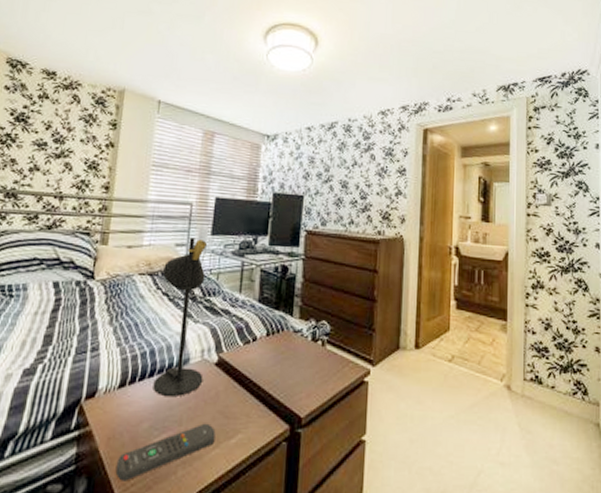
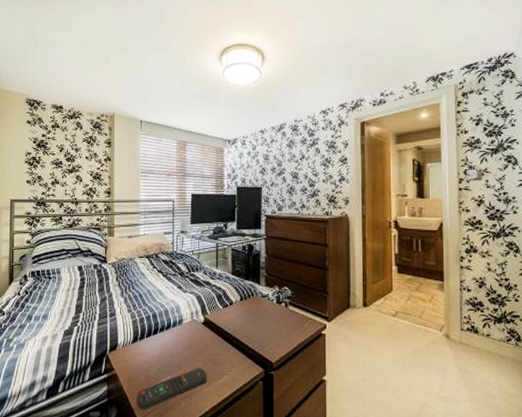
table lamp: present [153,237,207,398] -> none [157,227,194,349]

